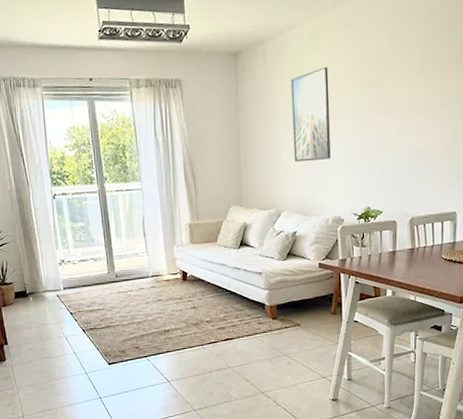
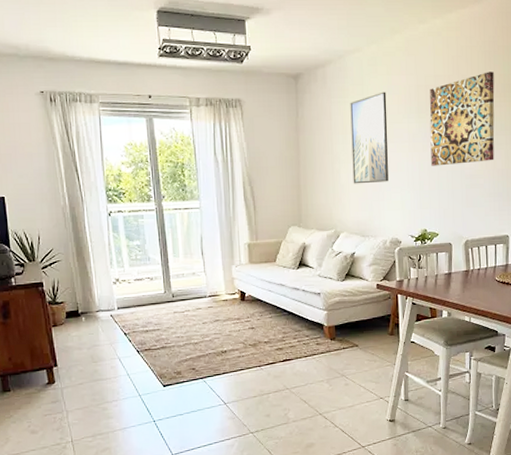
wall art: none [373,42,442,142] -> present [430,72,495,166]

